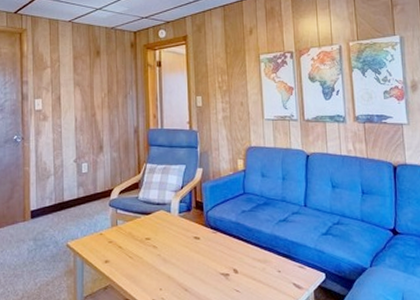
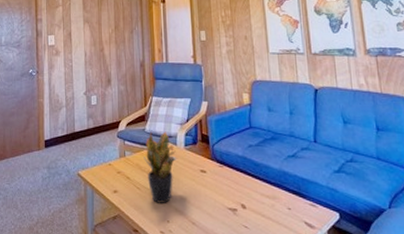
potted plant: none [137,199,172,272] -> present [144,131,178,203]

